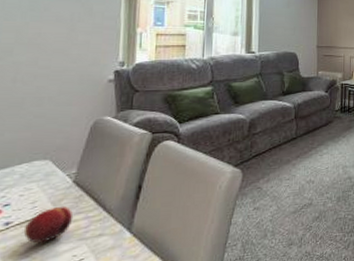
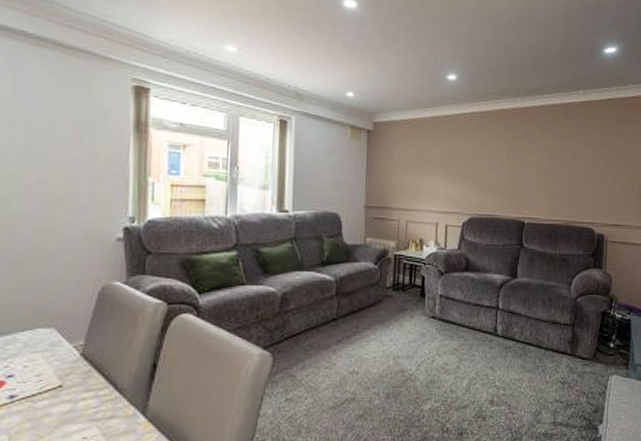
fruit: present [23,205,74,244] -> none [29,381,82,421]

